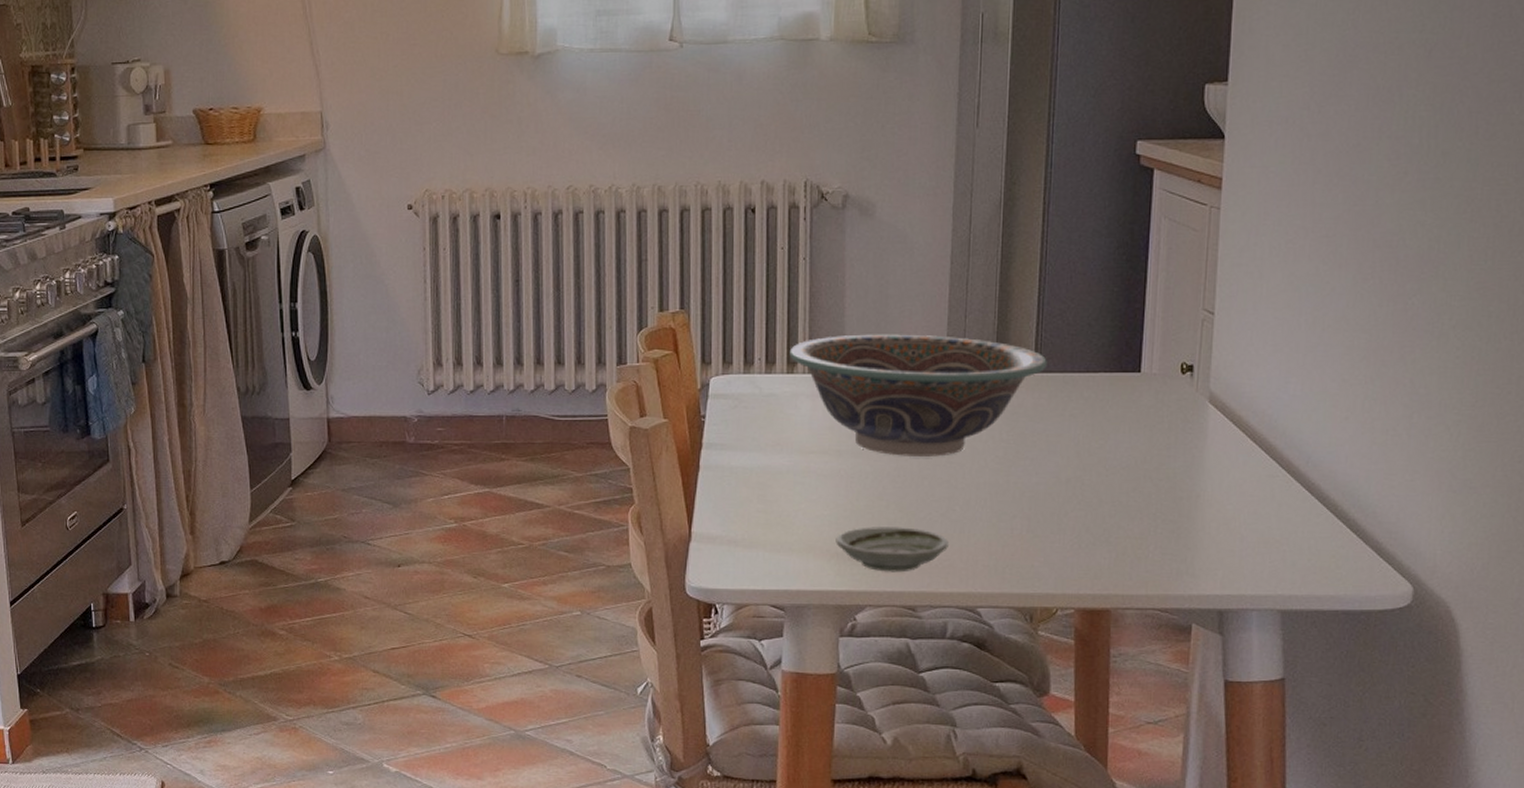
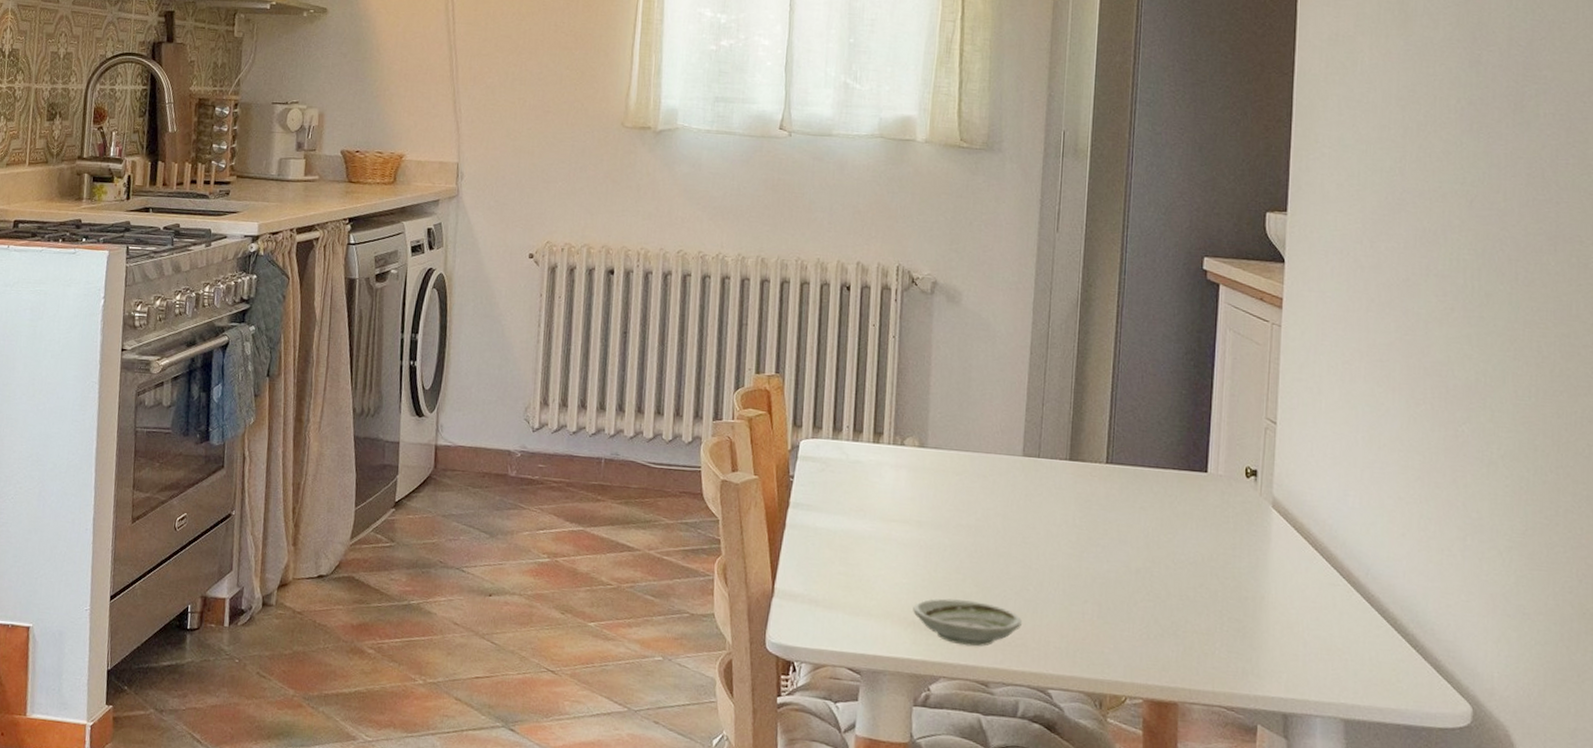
decorative bowl: present [789,334,1047,457] -> none [876,411,1119,536]

